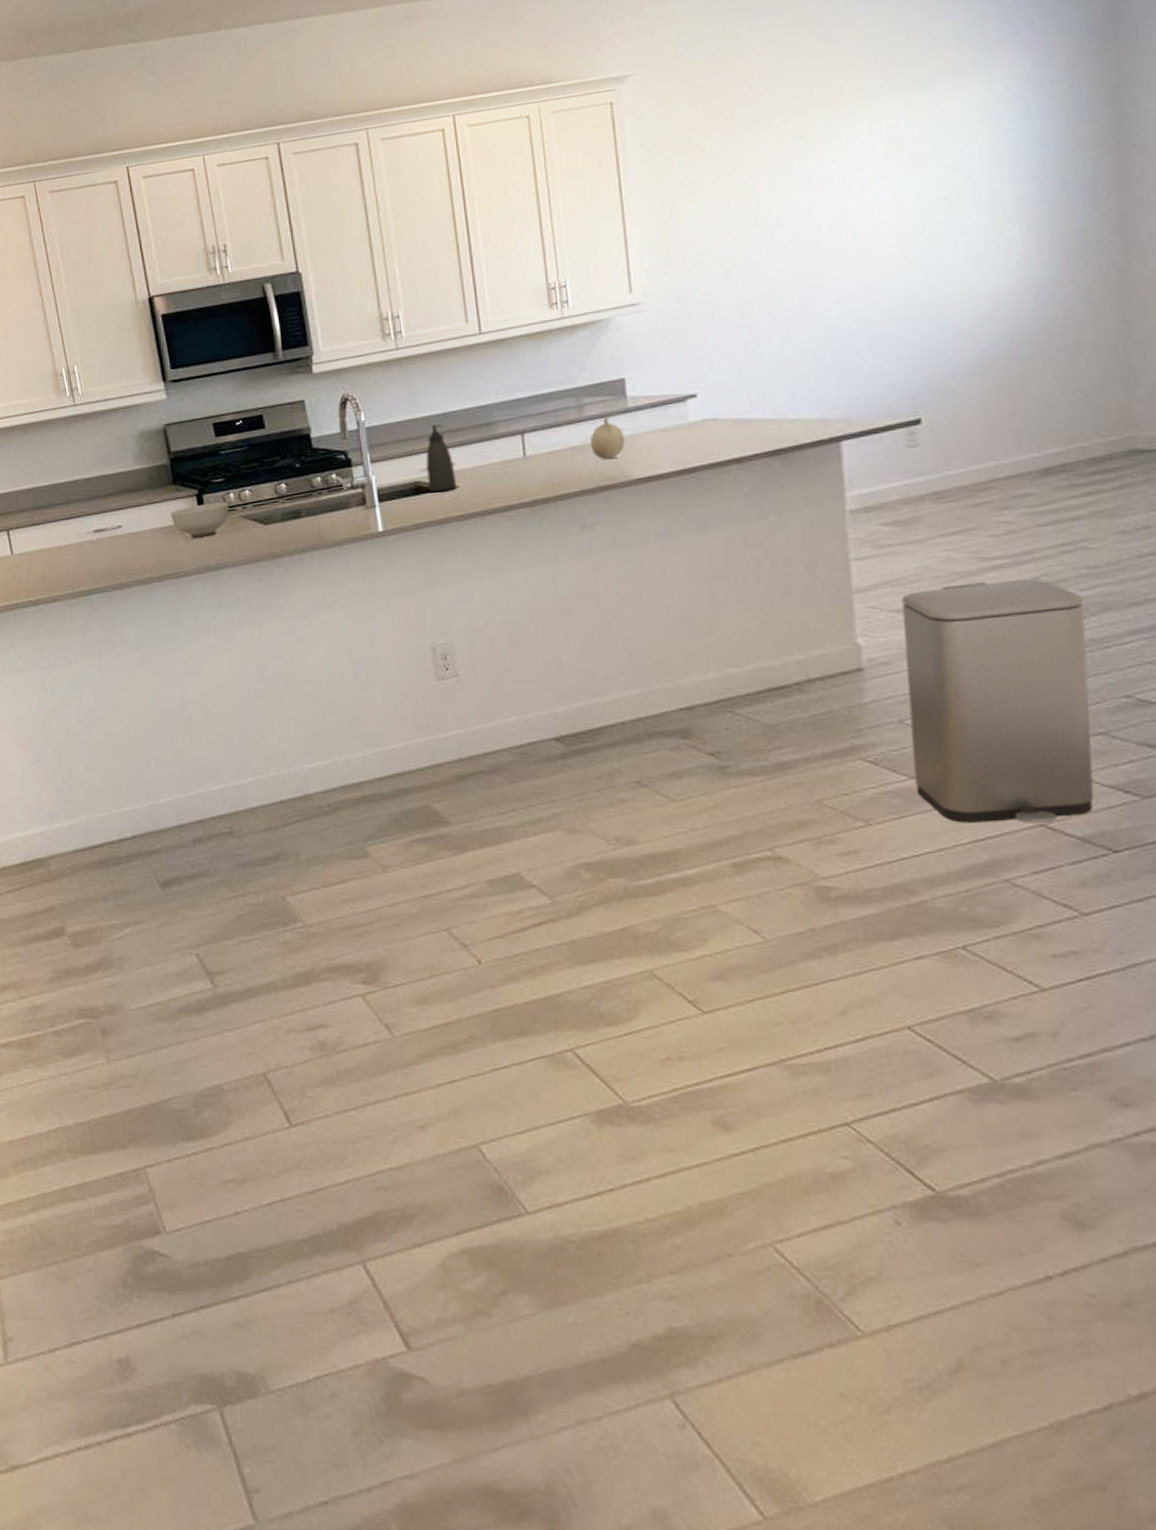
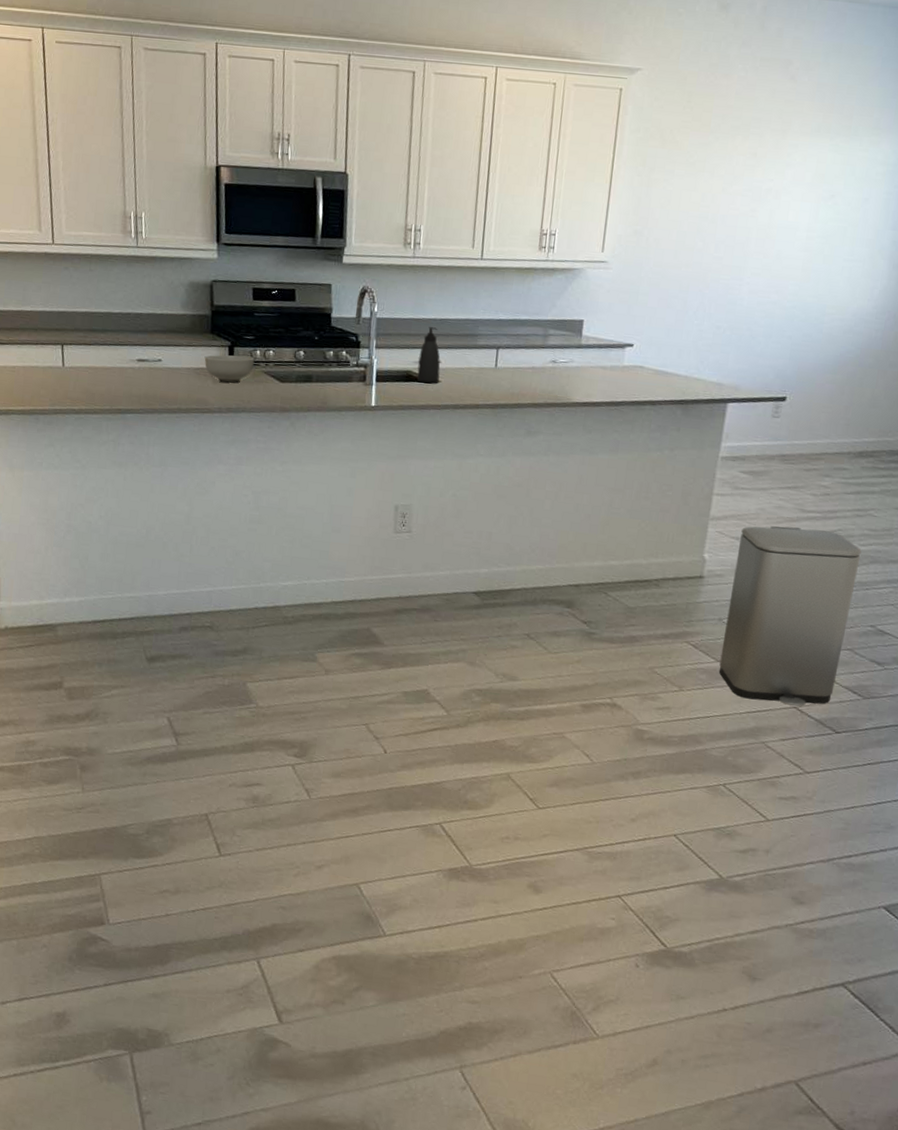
fruit: present [589,411,625,460] -> none [546,345,574,383]

